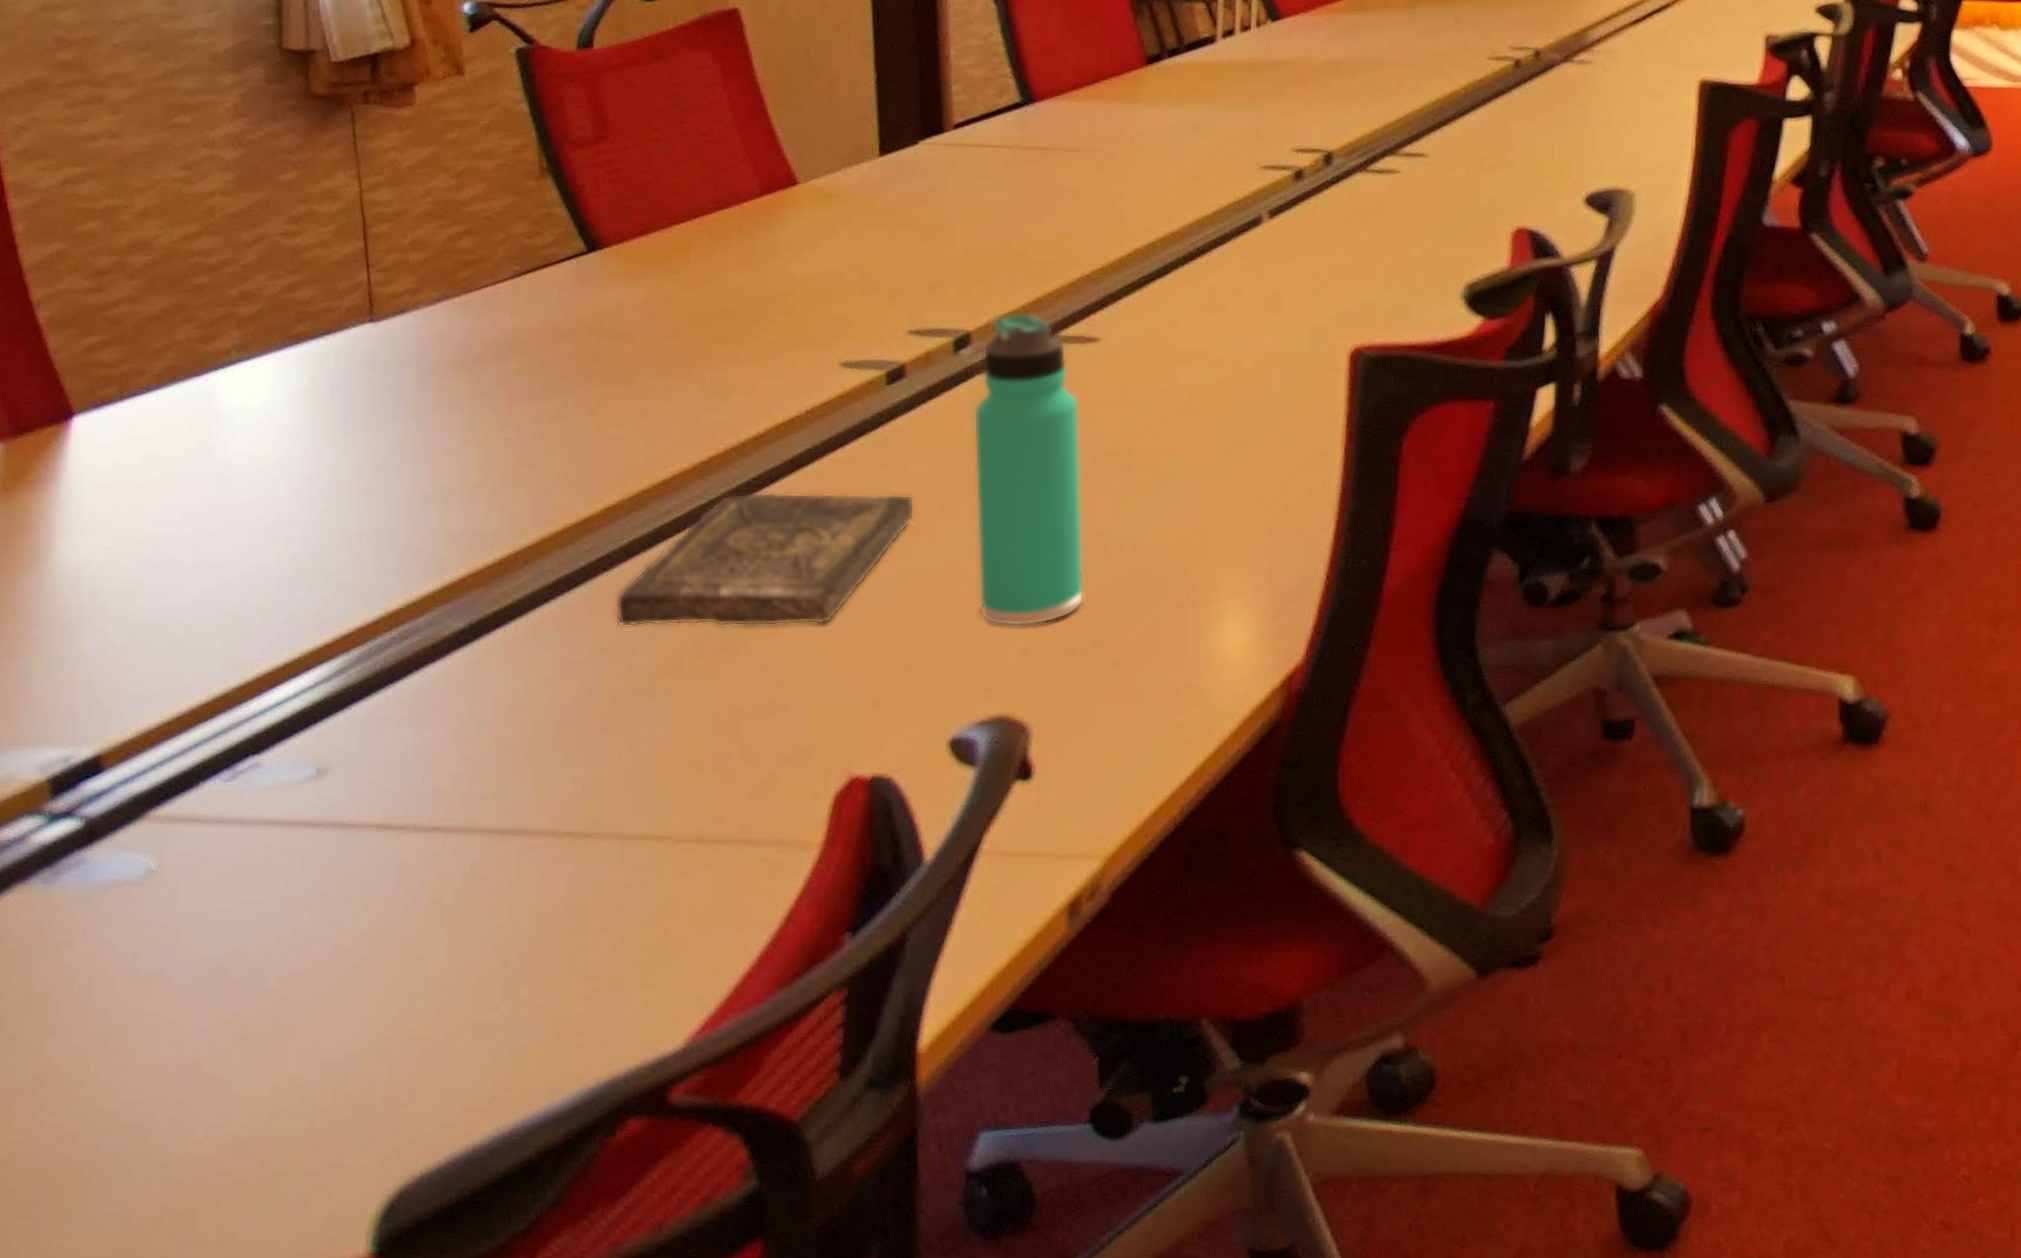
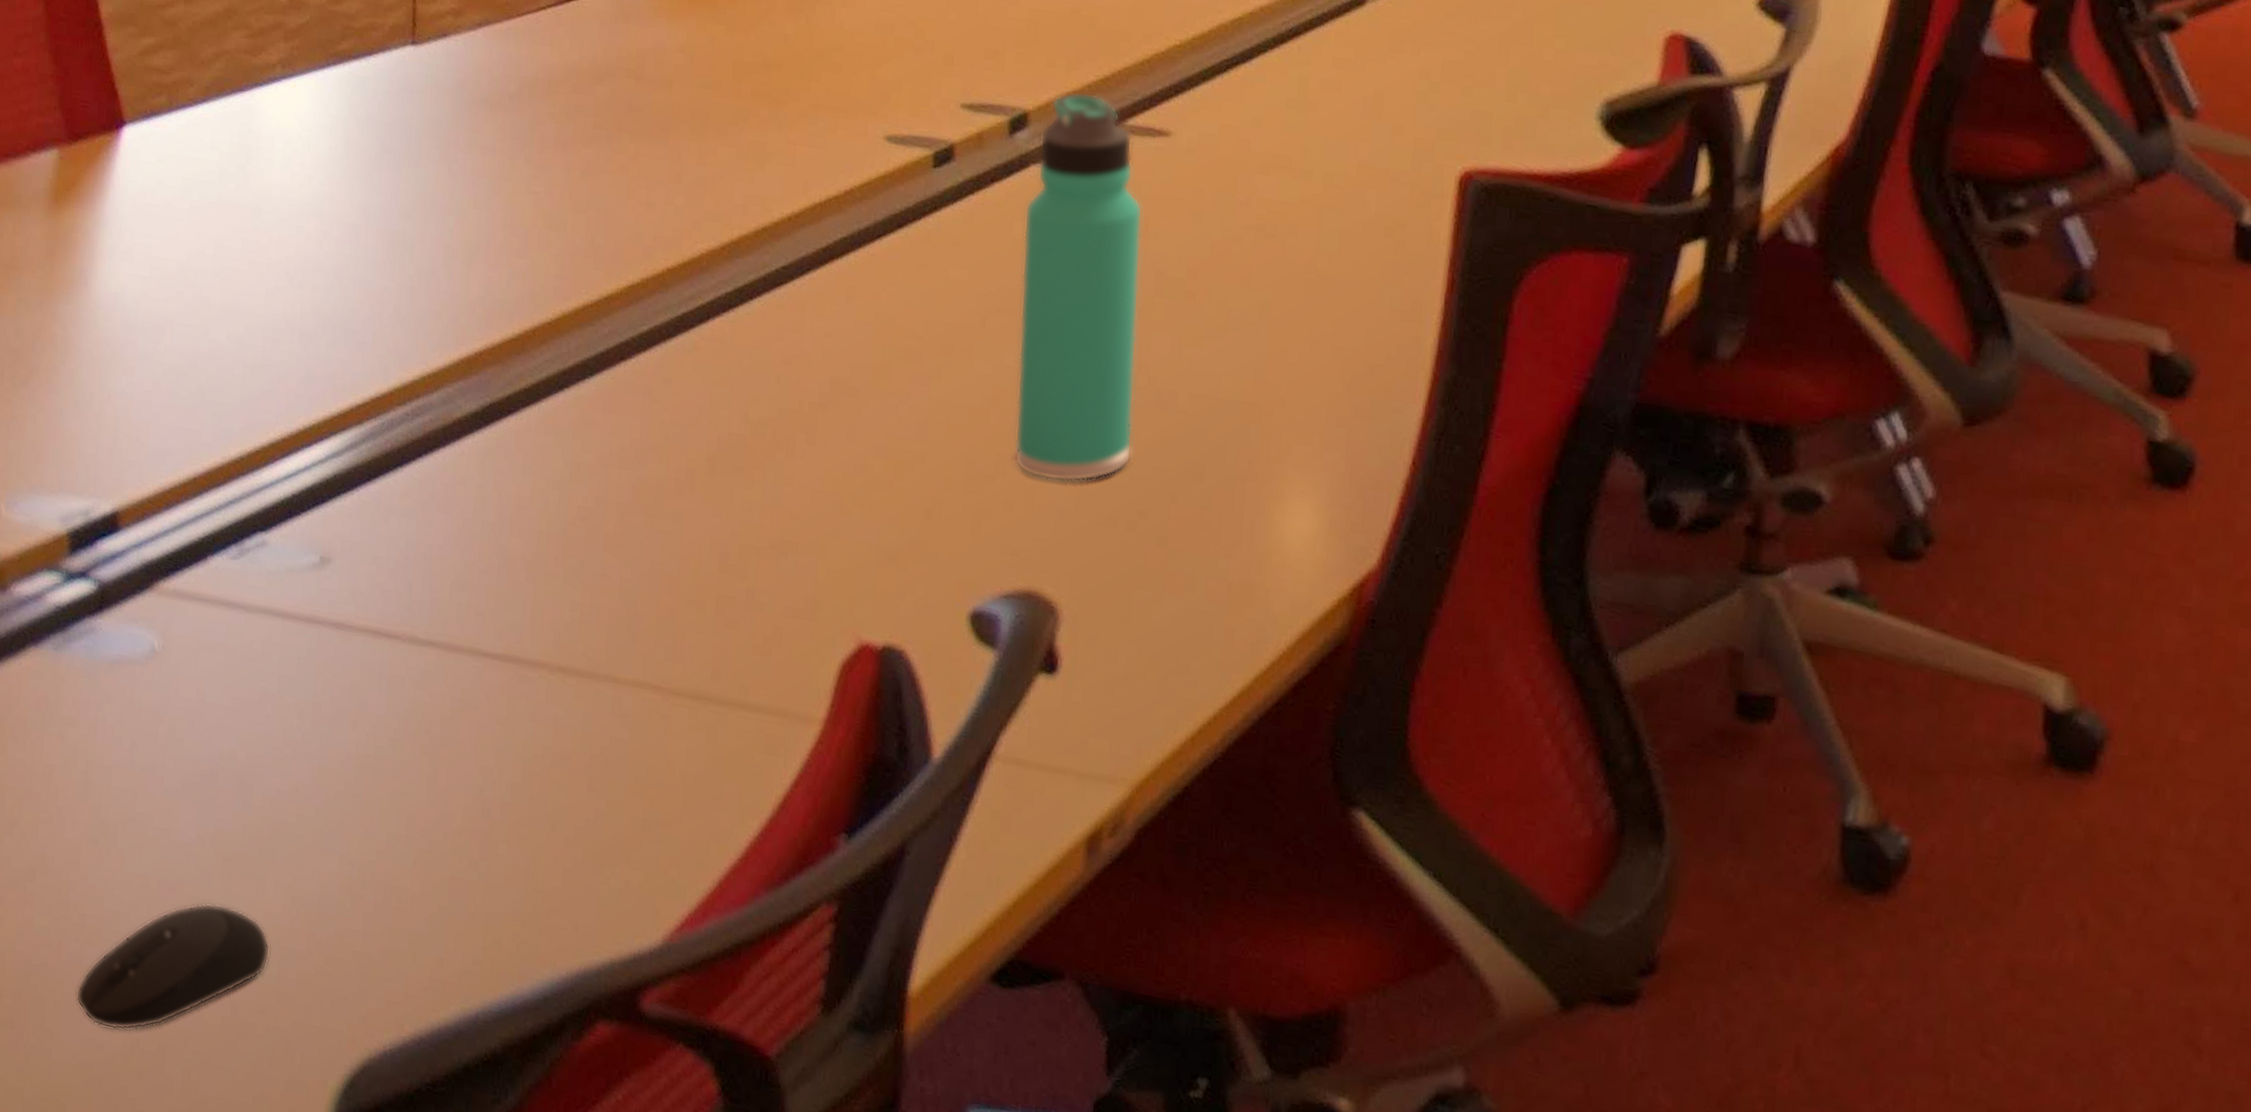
computer mouse: none [96,1078,297,1202] -> present [75,903,271,1031]
book: present [615,492,915,627] -> none [629,282,954,453]

